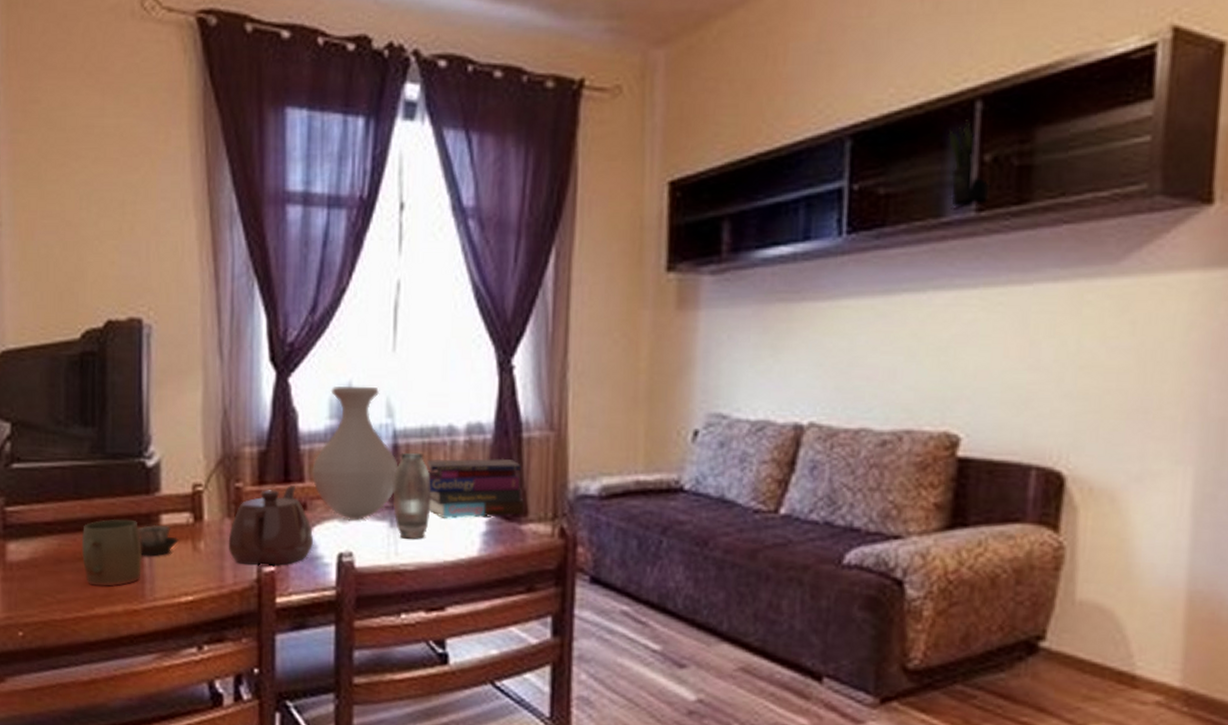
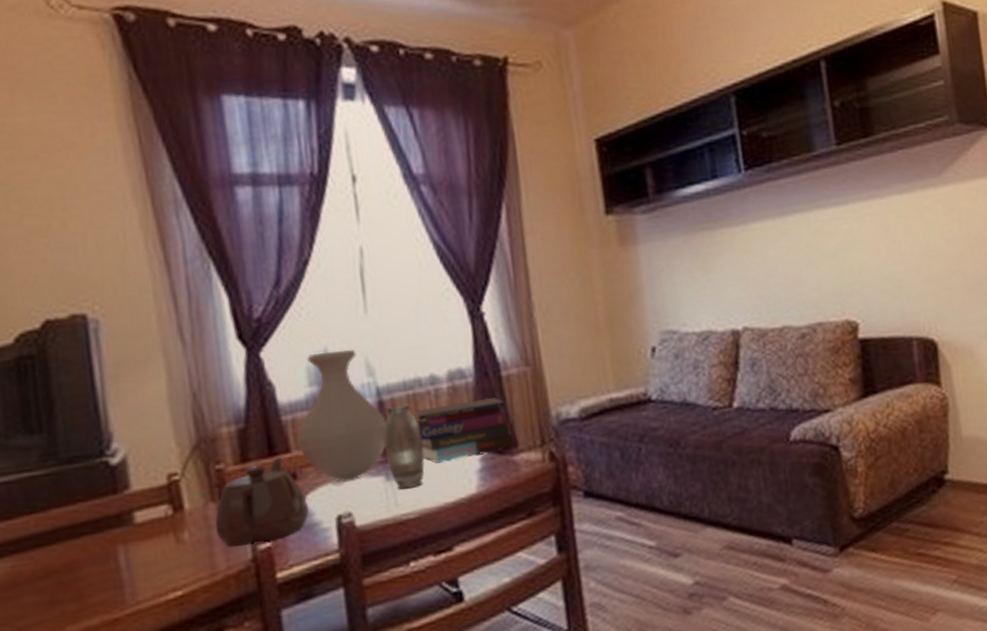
mug: present [81,518,143,586] -> none [40,524,119,603]
cup: present [137,524,179,556] -> none [107,522,158,560]
potted plant: present [947,120,990,208] -> none [805,75,844,143]

